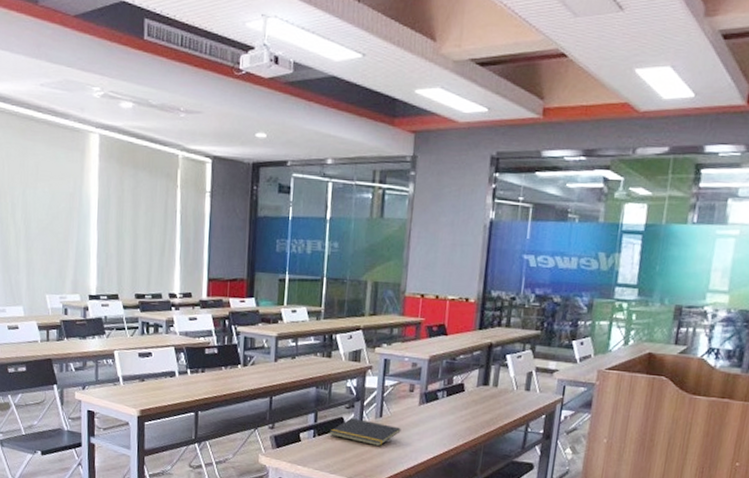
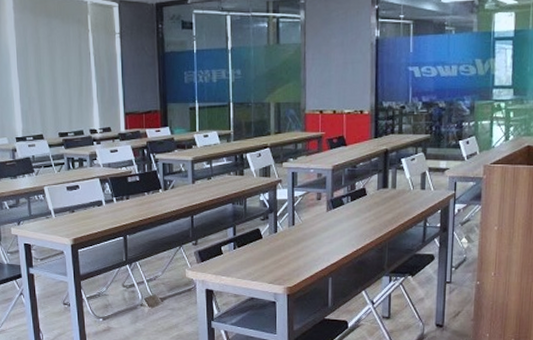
notepad: present [329,418,401,447] -> none [248,229,313,253]

